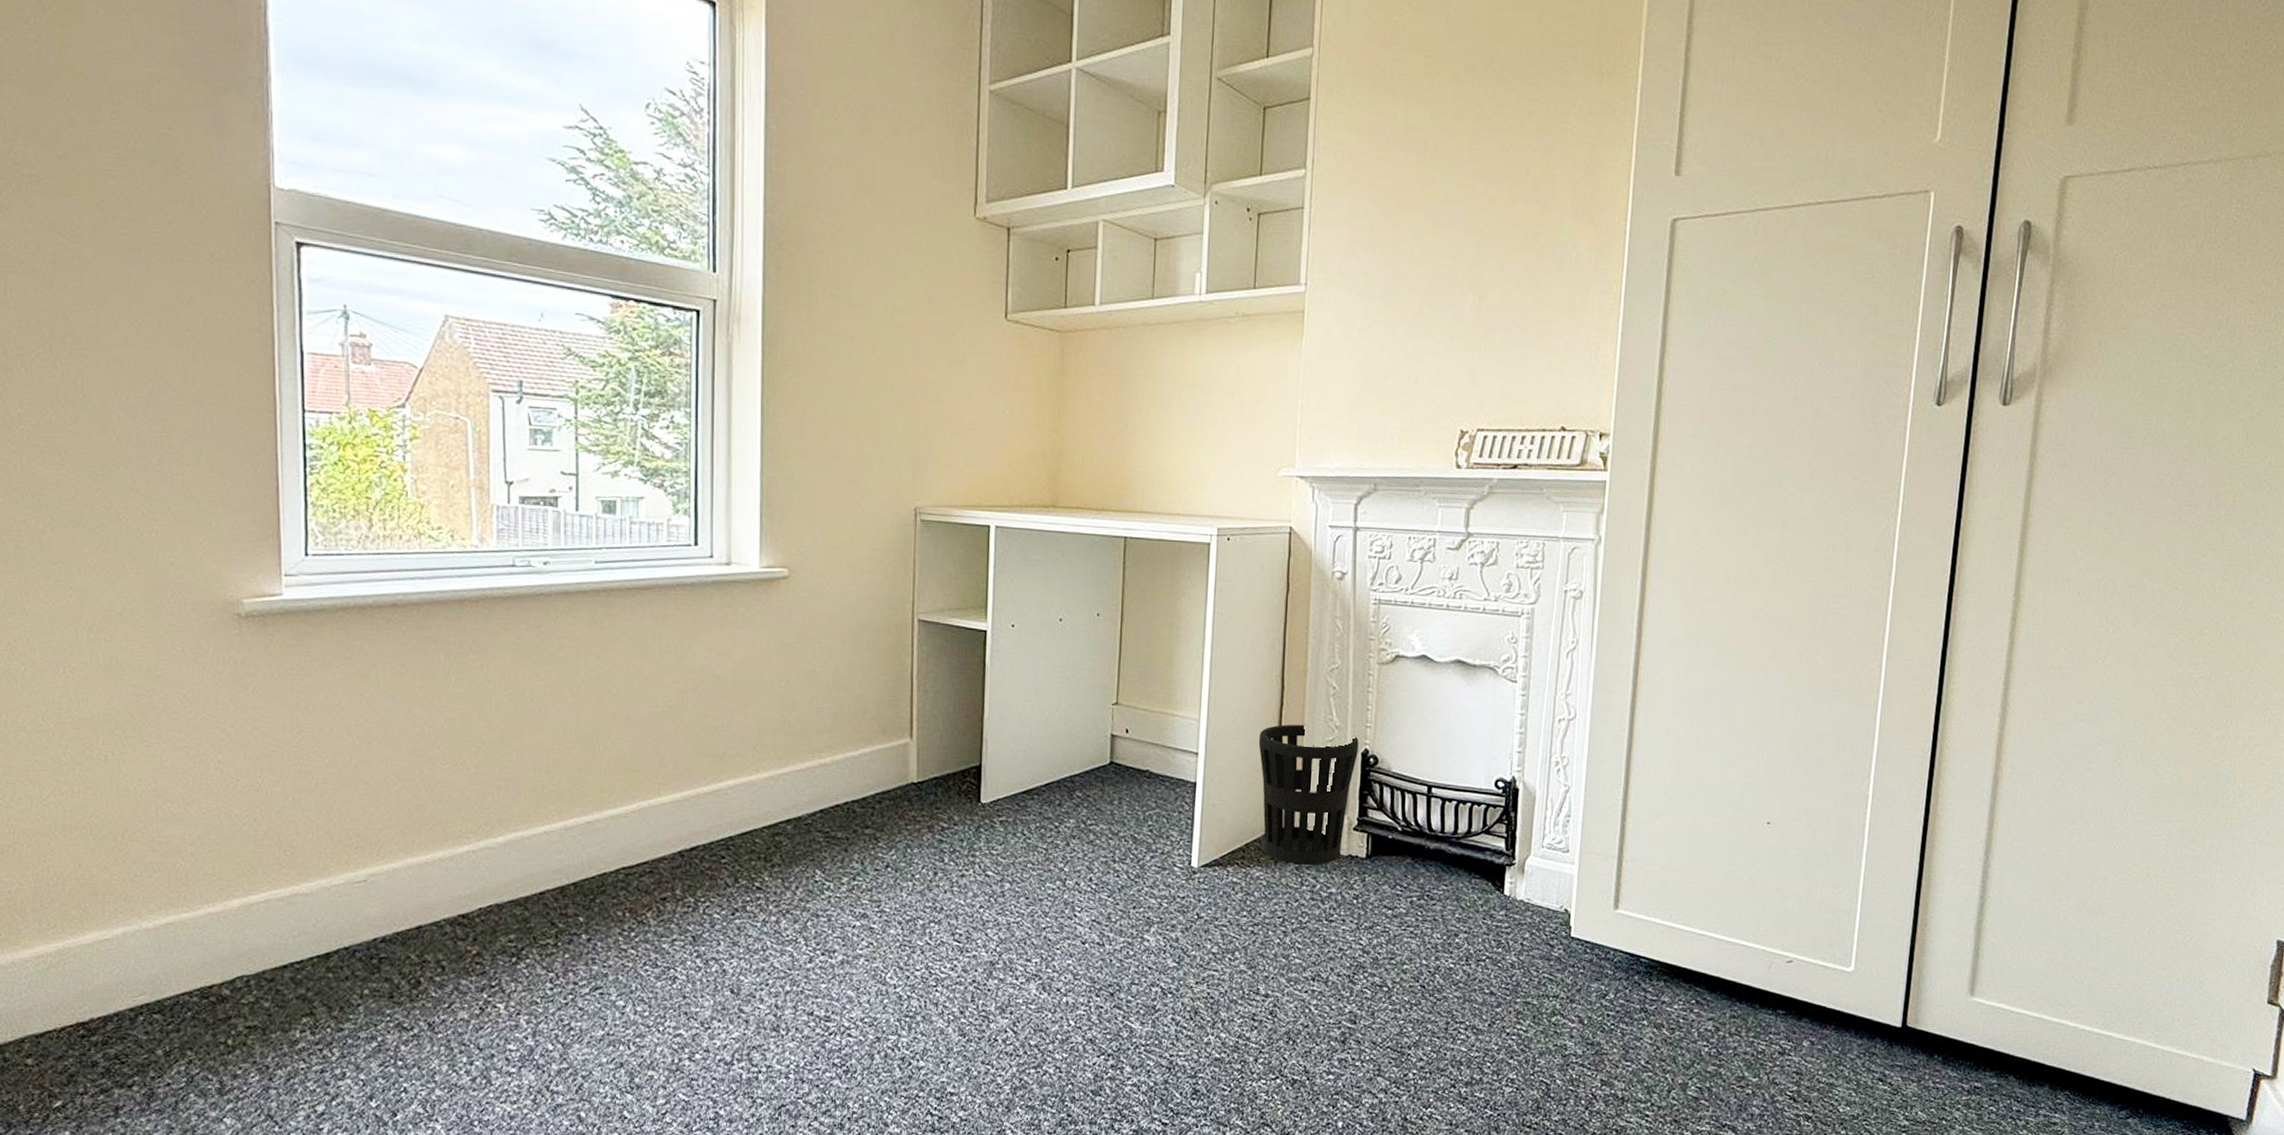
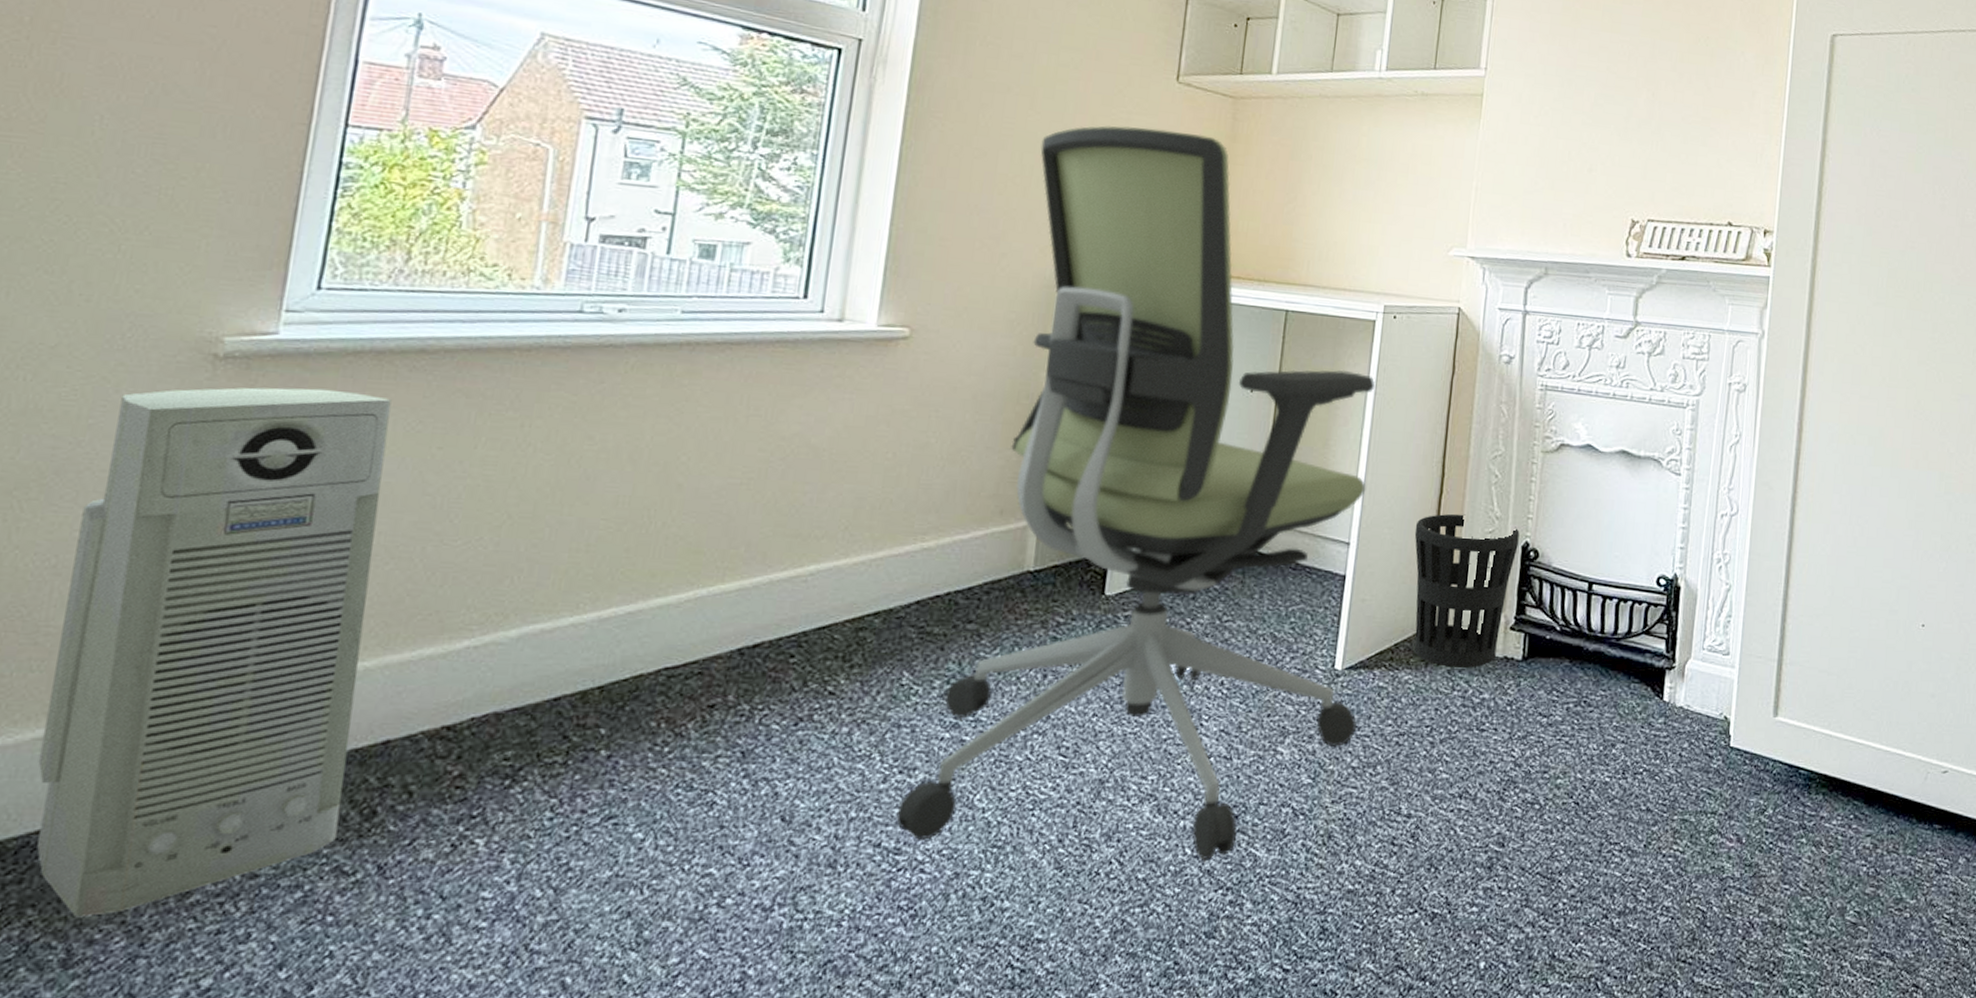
air purifier: none [167,640,394,1057] -> present [37,387,392,916]
office chair: none [823,367,1214,1031] -> present [896,125,1376,861]

